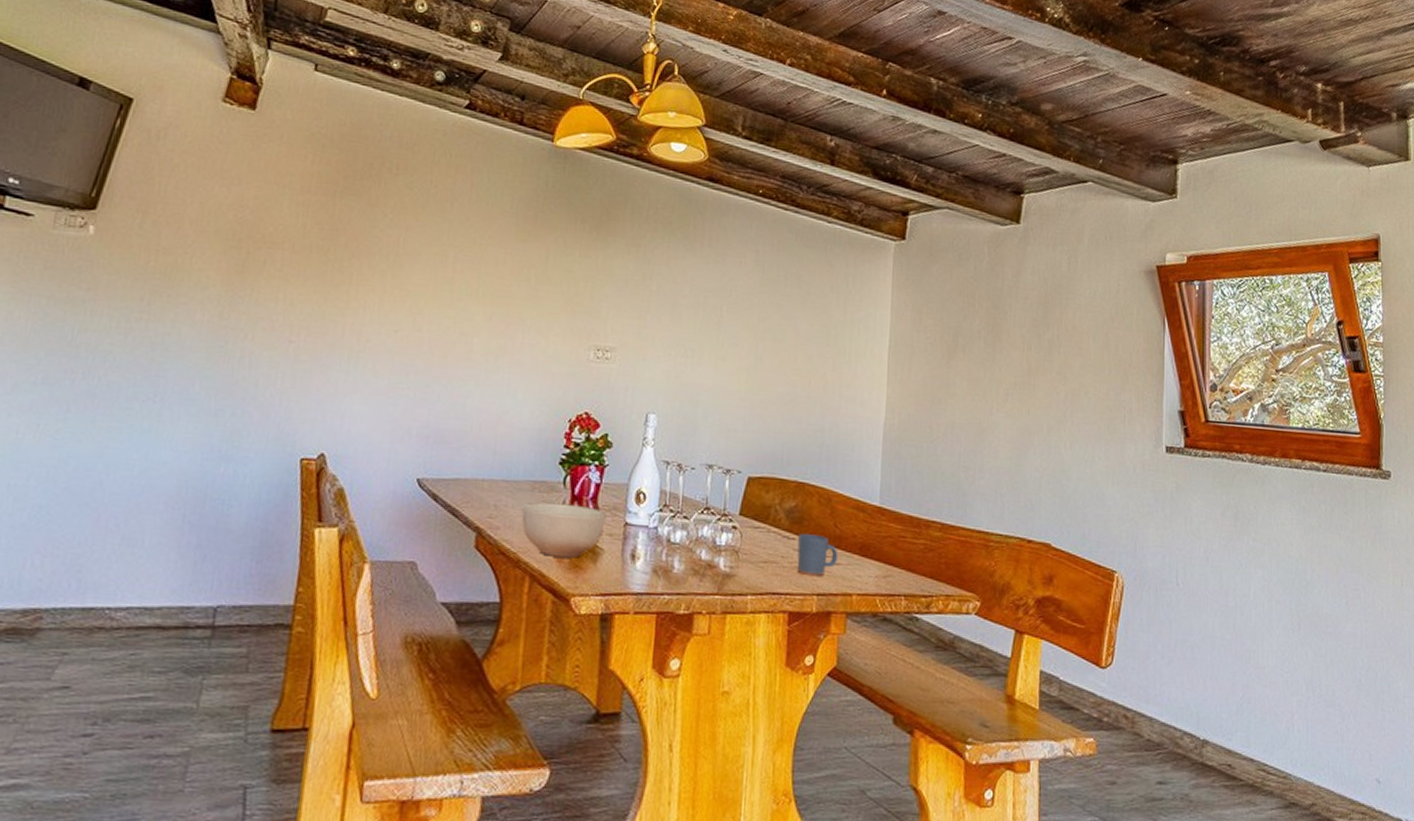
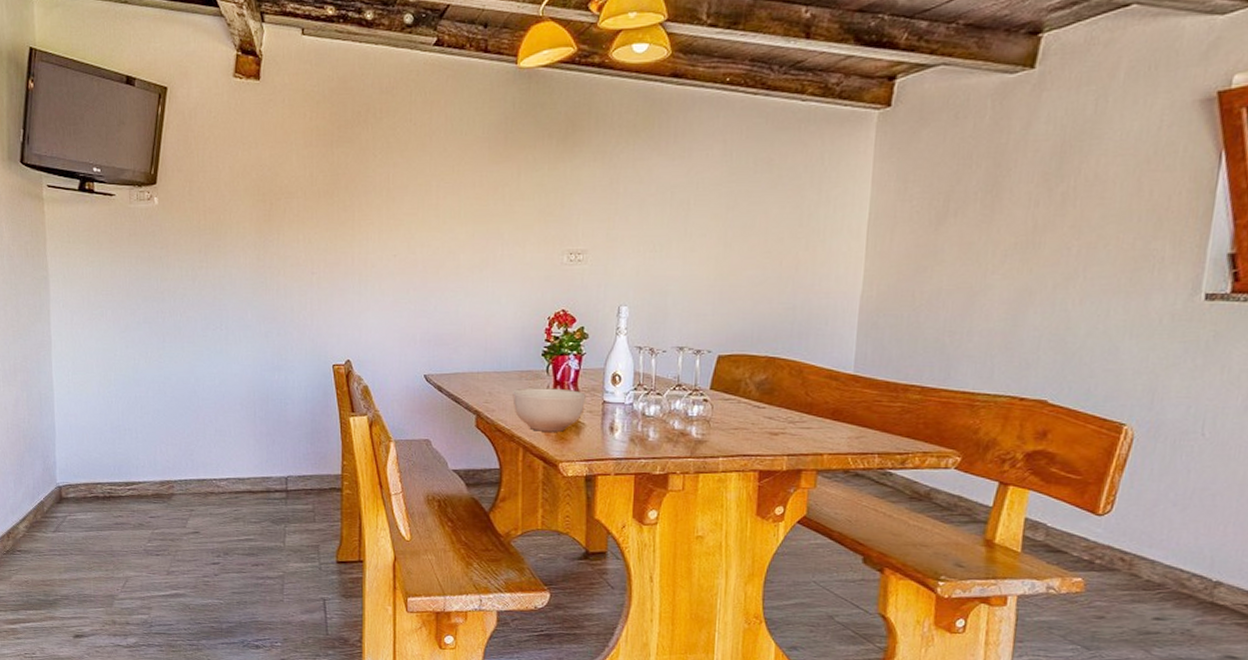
mug: present [797,534,839,576] -> none [767,403,810,439]

